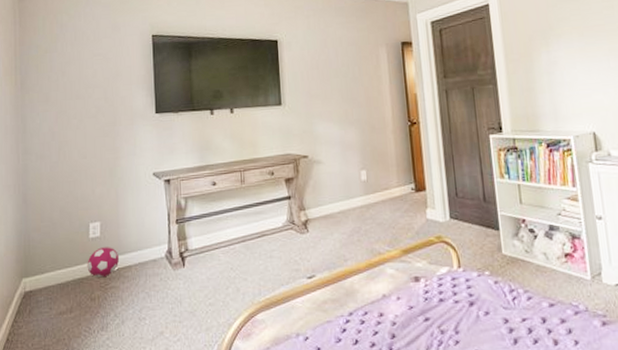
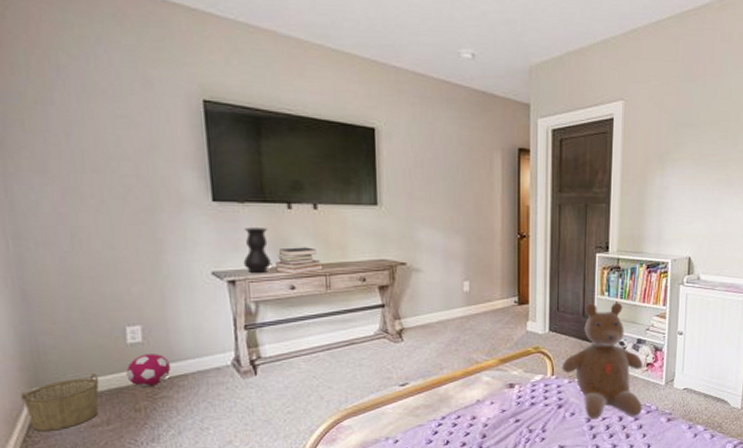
basket: none [14,265,68,317] -> present [21,373,100,432]
vase: none [176,132,197,173] -> present [243,228,271,274]
books: none [201,146,239,172] -> present [276,247,323,275]
stuffed bear: none [468,185,568,321] -> present [561,302,643,420]

